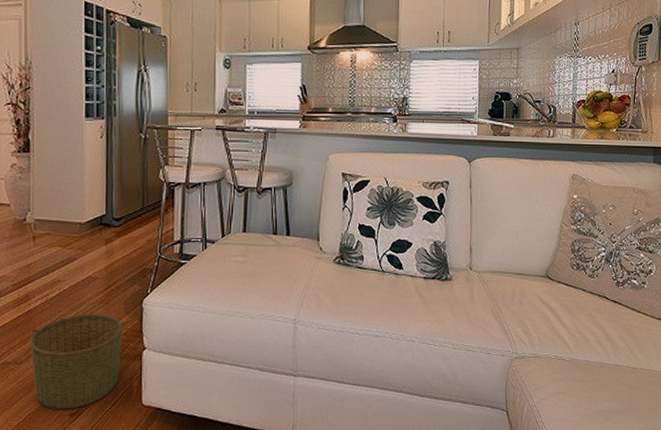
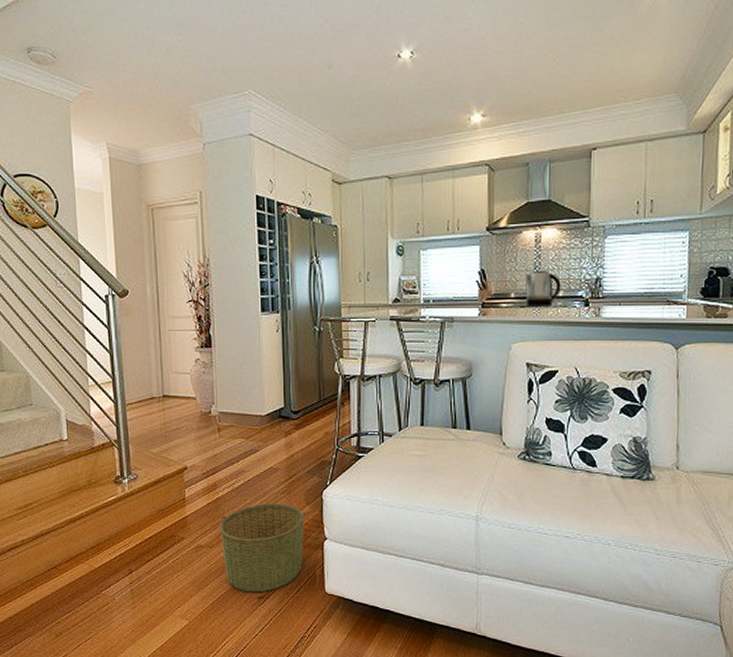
kettle: none [342,88,373,122] -> present [526,270,561,308]

